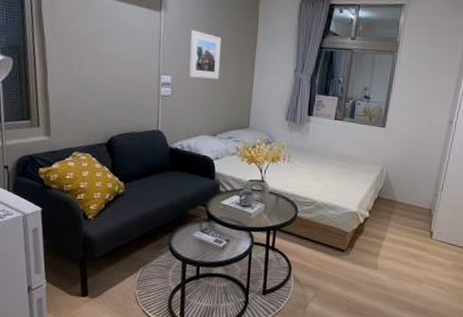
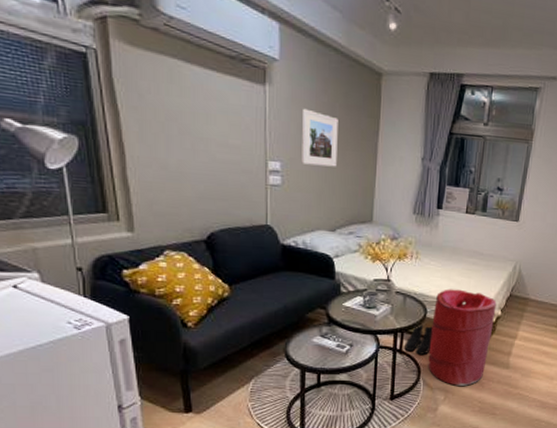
boots: none [276,222,303,252] -> present [404,323,433,355]
laundry hamper: none [298,190,365,285] -> present [428,289,497,386]

